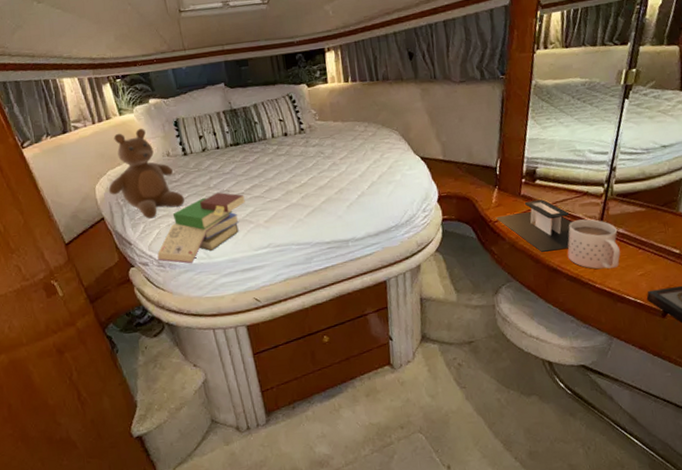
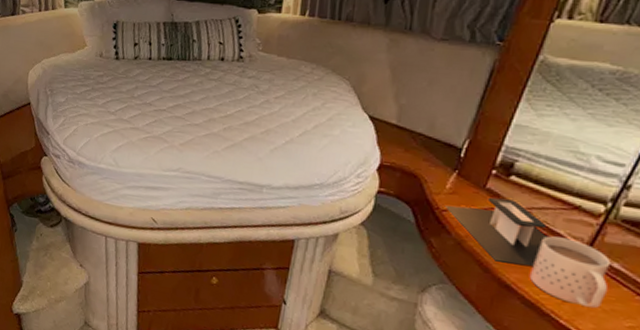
teddy bear: present [108,128,184,219] -> none [39,23,107,114]
book: present [157,192,245,264] -> none [68,103,166,168]

